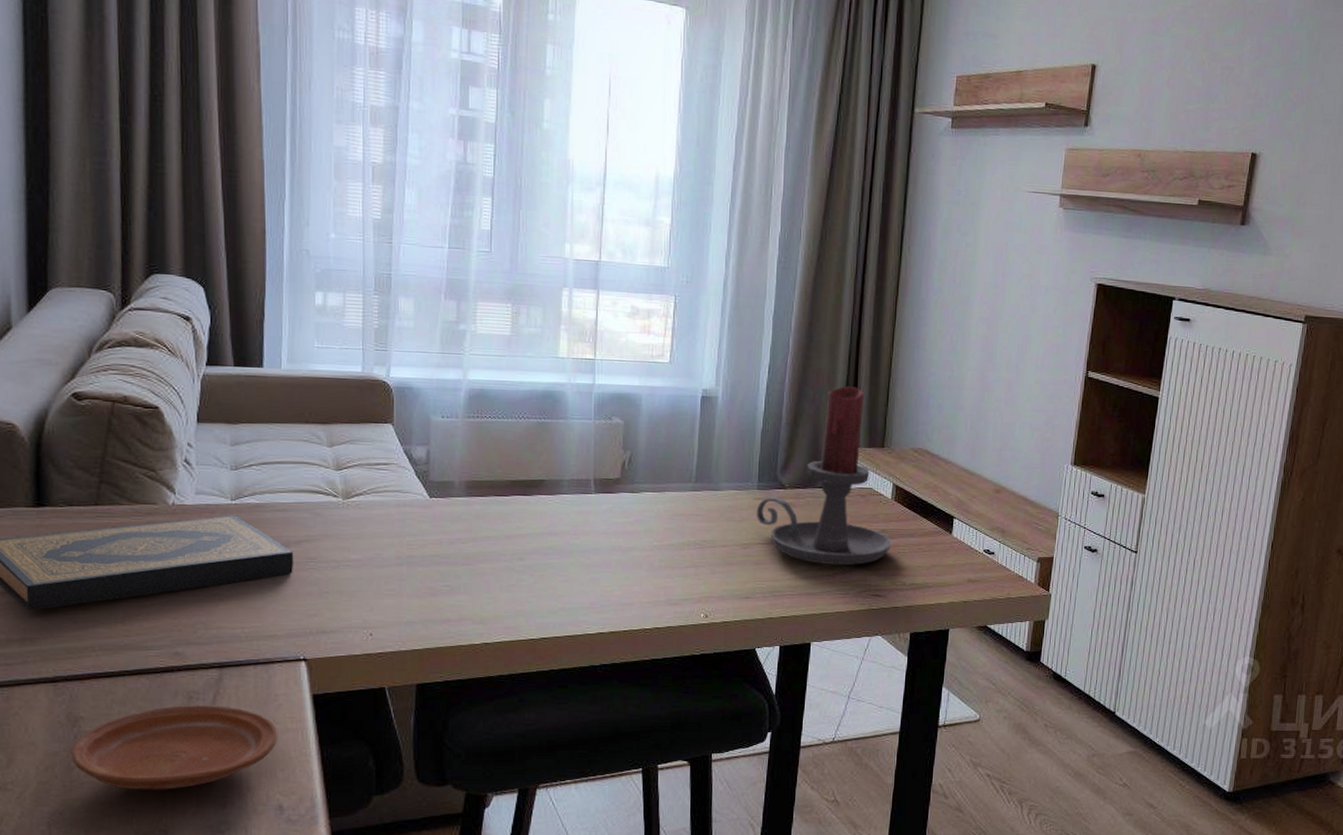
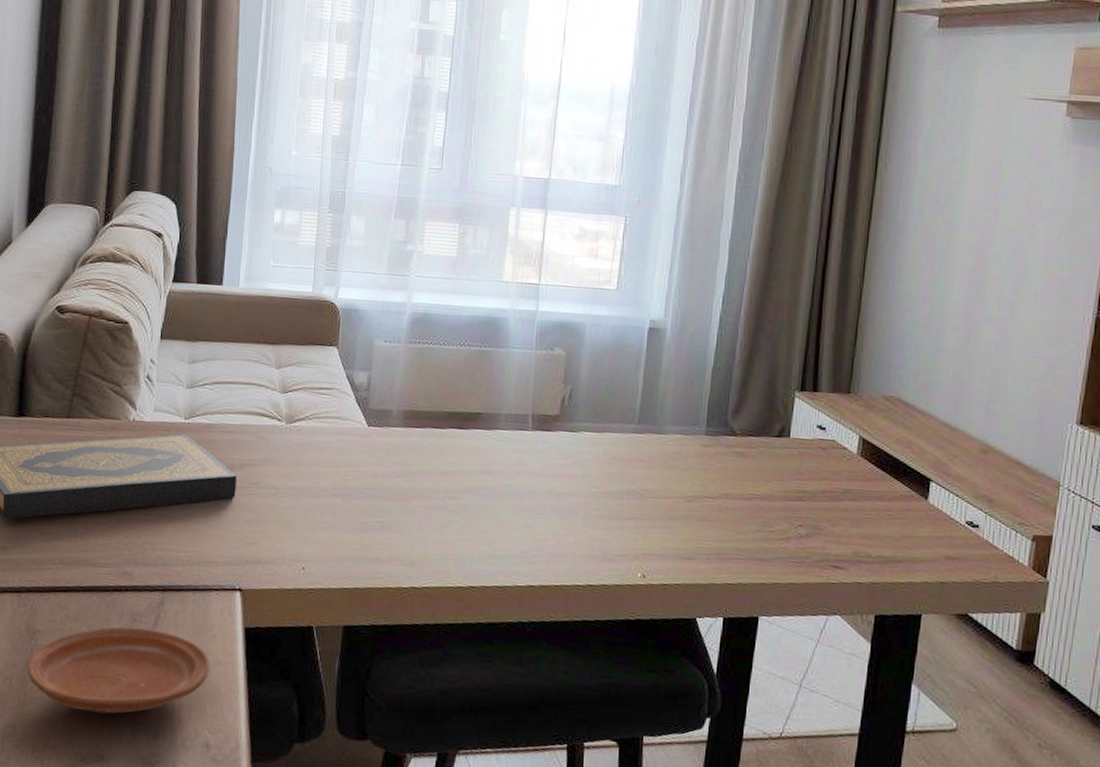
candle holder: present [756,386,892,566] -> none [702,321,856,530]

